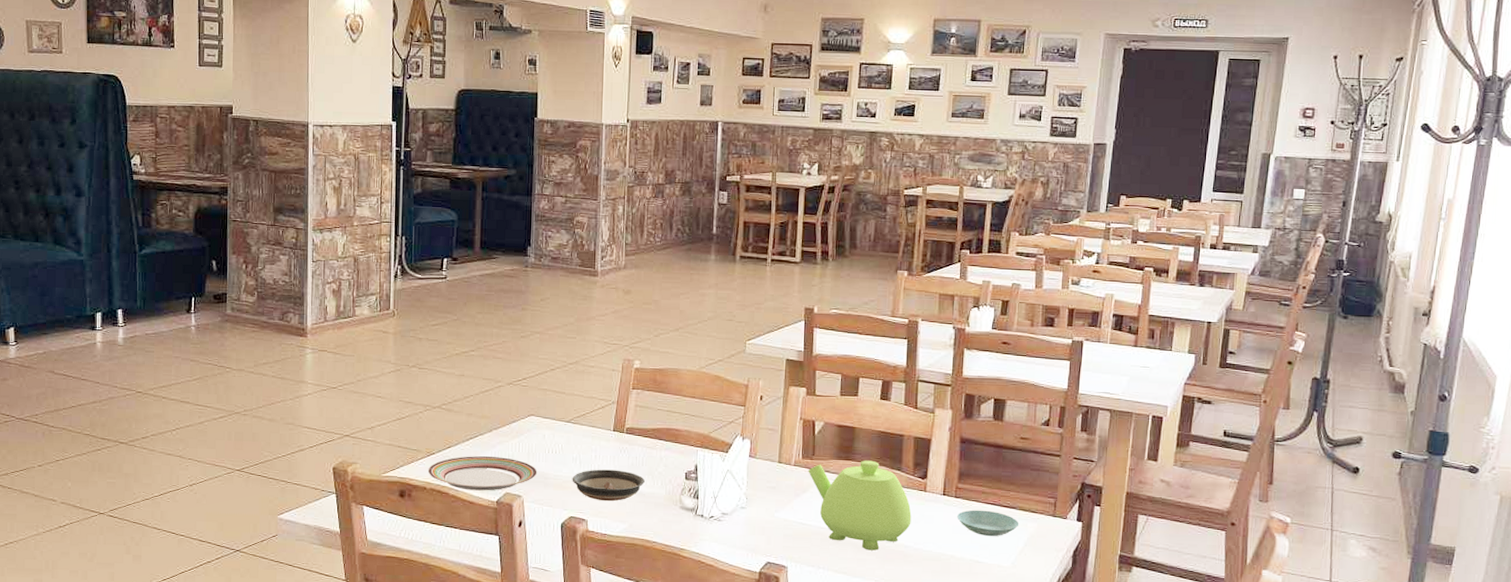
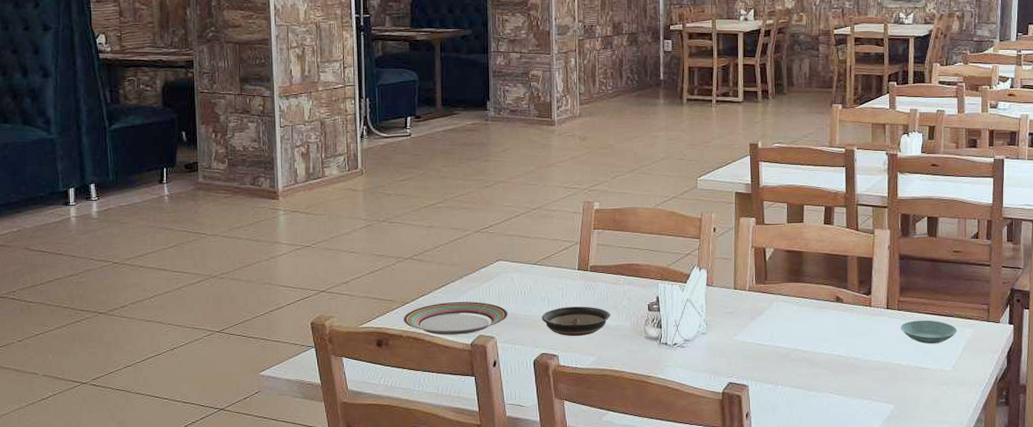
teapot: present [808,460,912,551] -> none [762,281,859,365]

